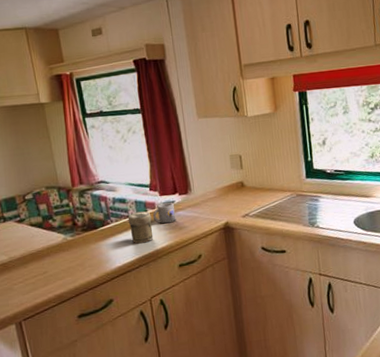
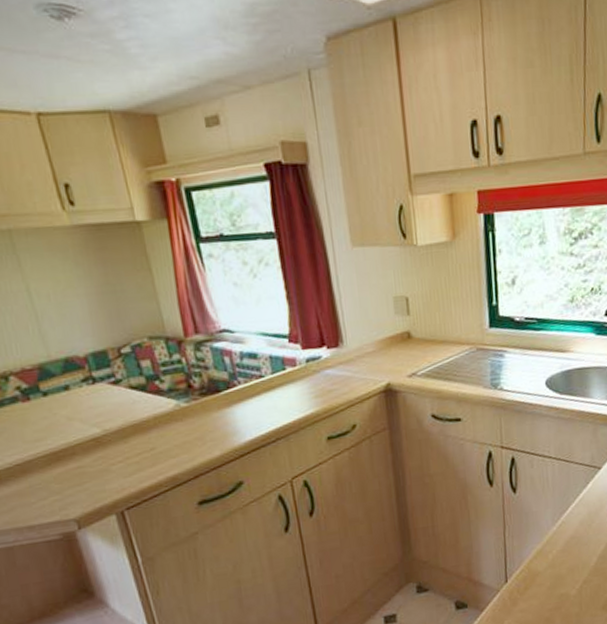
jar: present [128,211,154,244] -> none [260,369,294,411]
mug: present [152,202,176,224] -> none [292,357,324,386]

